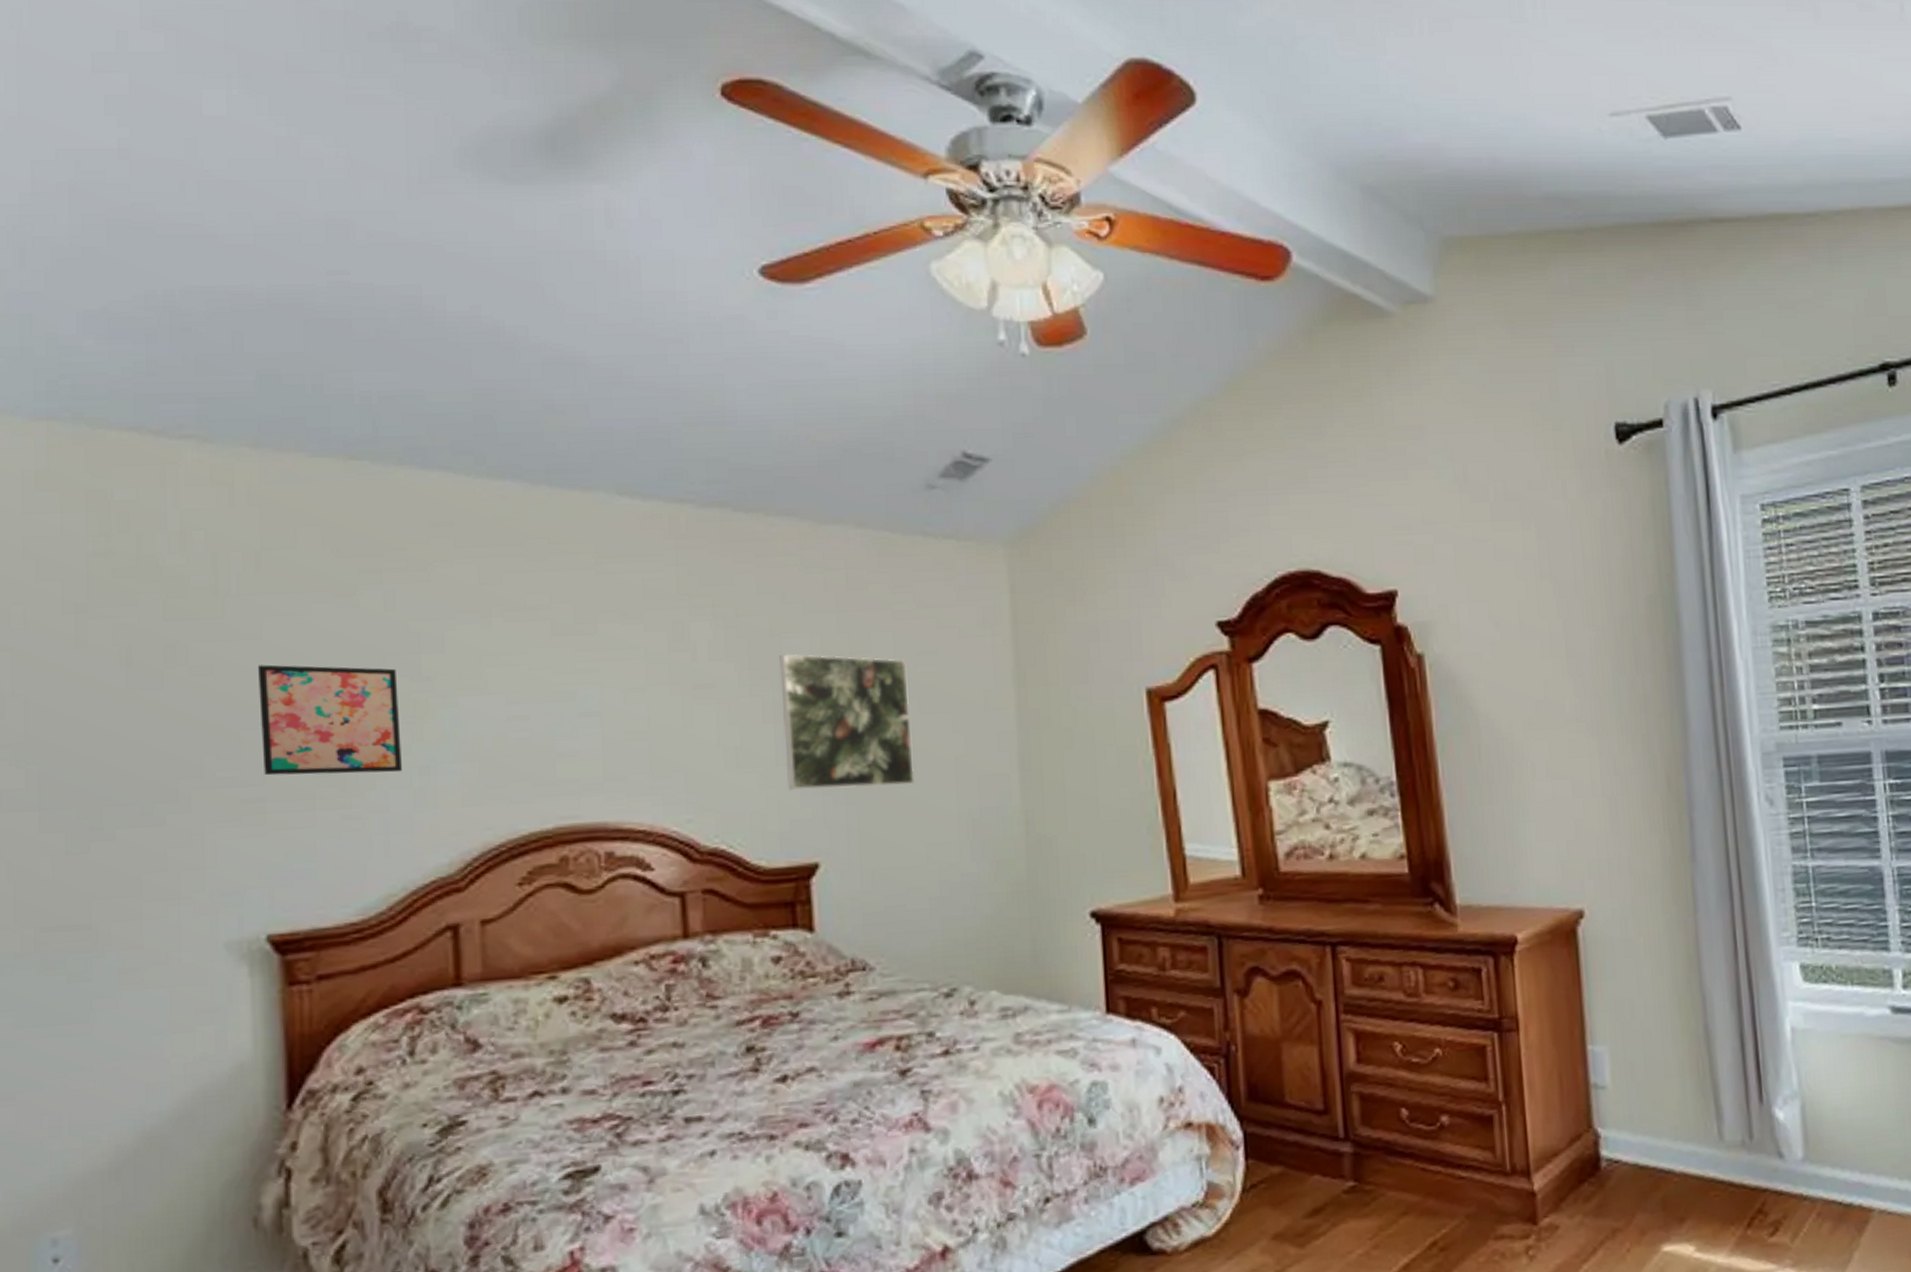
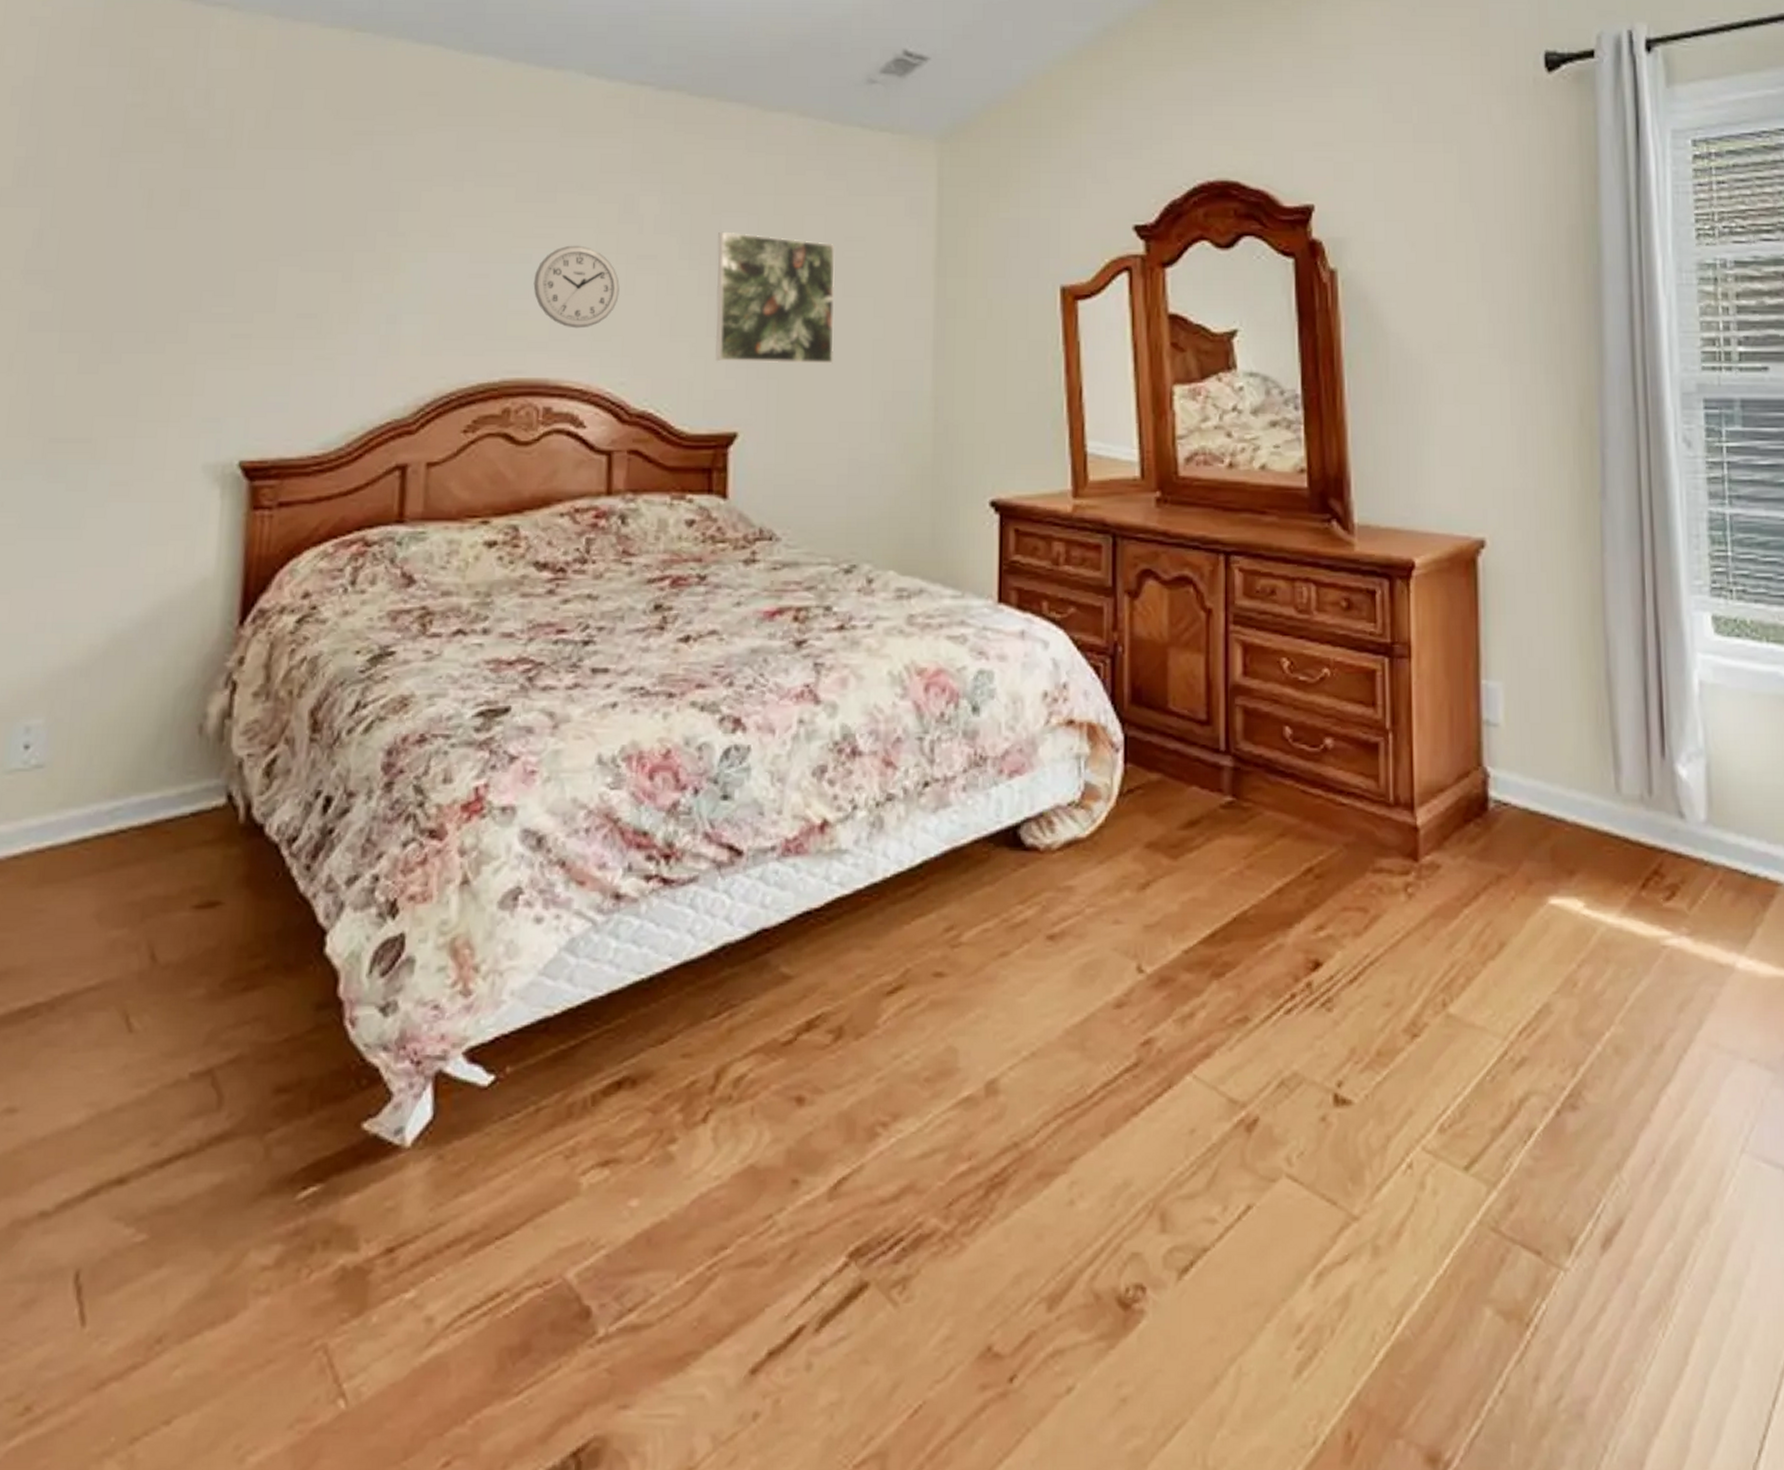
wall art: present [257,664,402,776] -> none [253,213,376,319]
wall clock: none [580,678,677,767] -> present [533,245,620,329]

